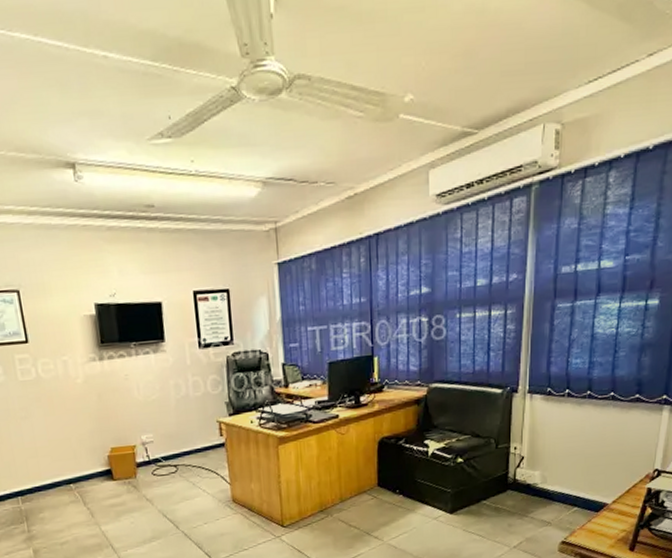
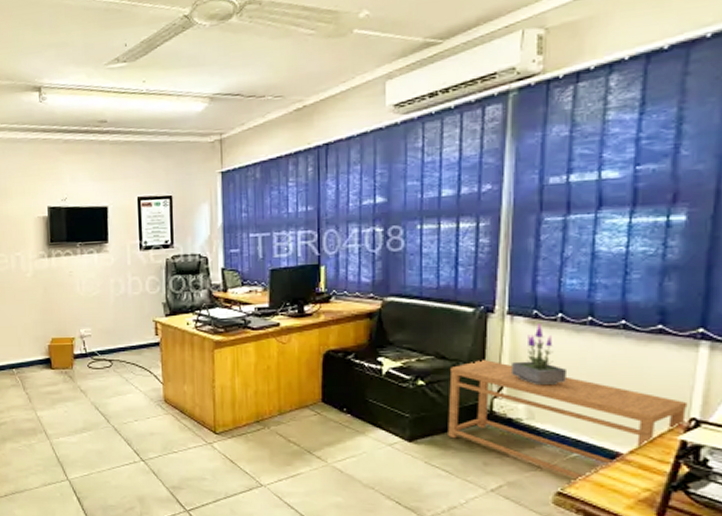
side table: none [481,435,653,530] -> present [448,360,688,480]
potted plant: none [530,399,571,454] -> present [512,323,566,386]

